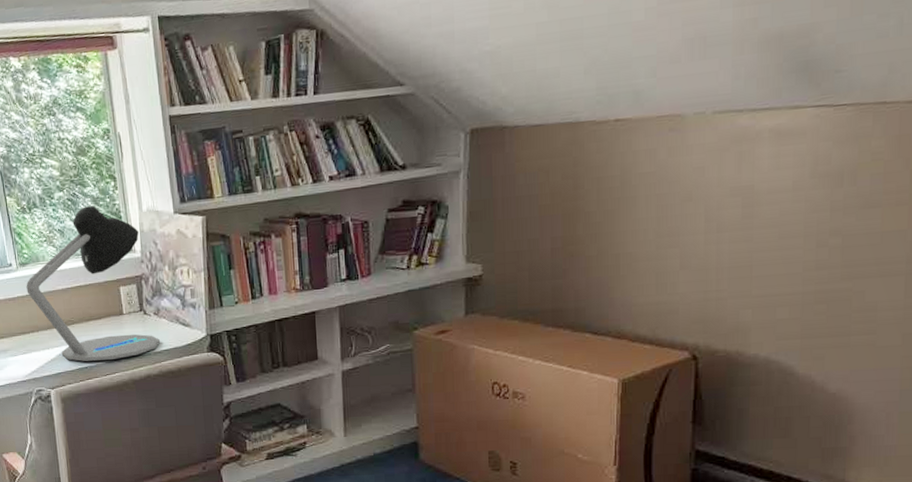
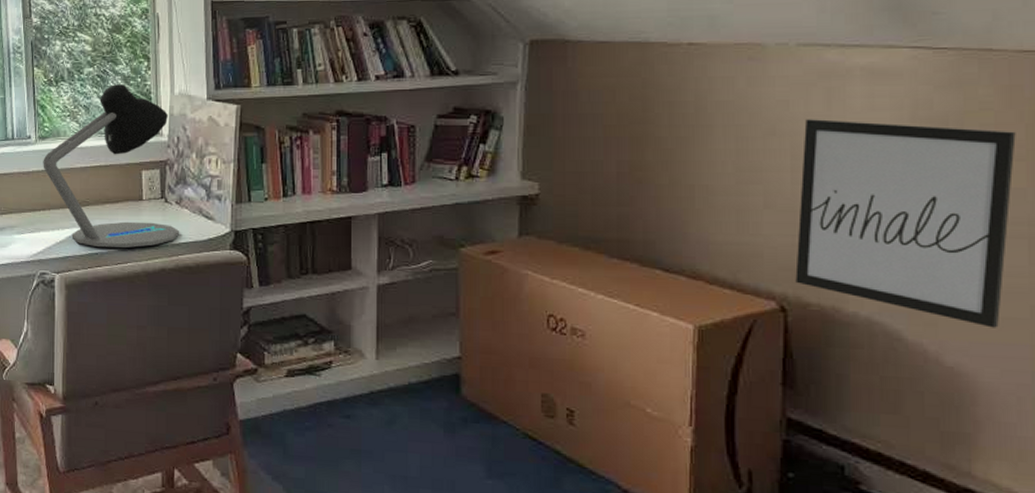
wall art: none [706,178,901,356] -> present [795,119,1016,328]

